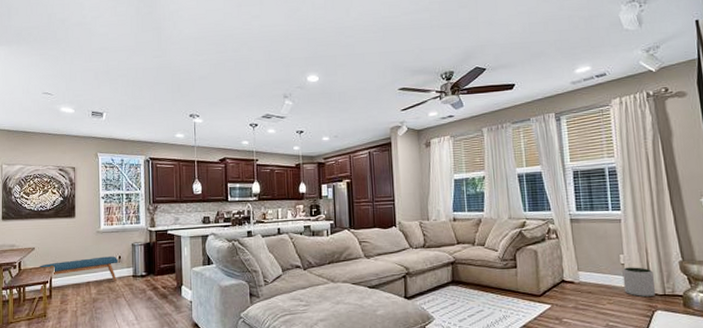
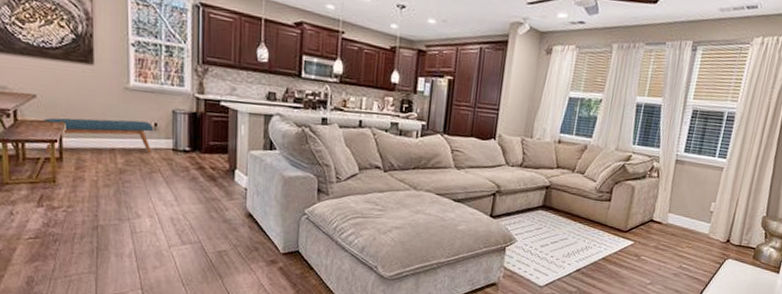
plant pot: present [622,267,656,298] -> none [705,215,737,246]

